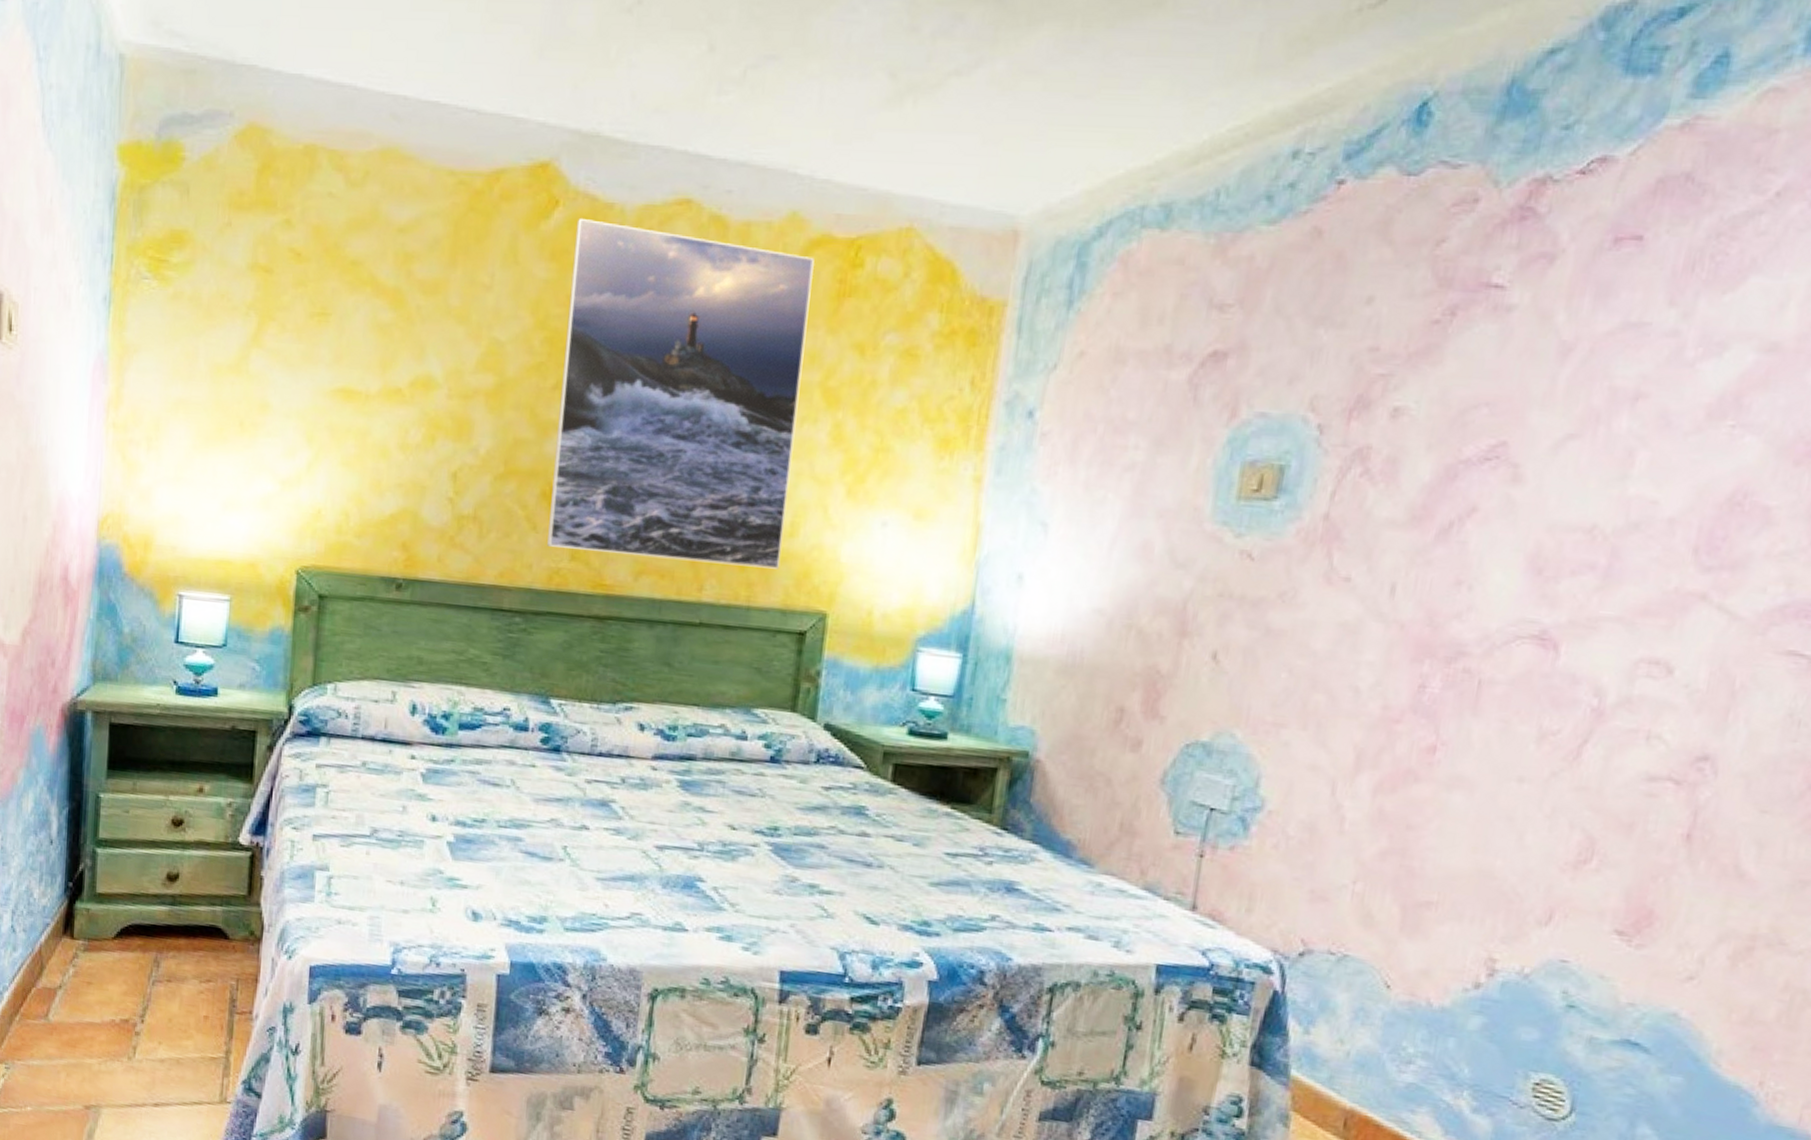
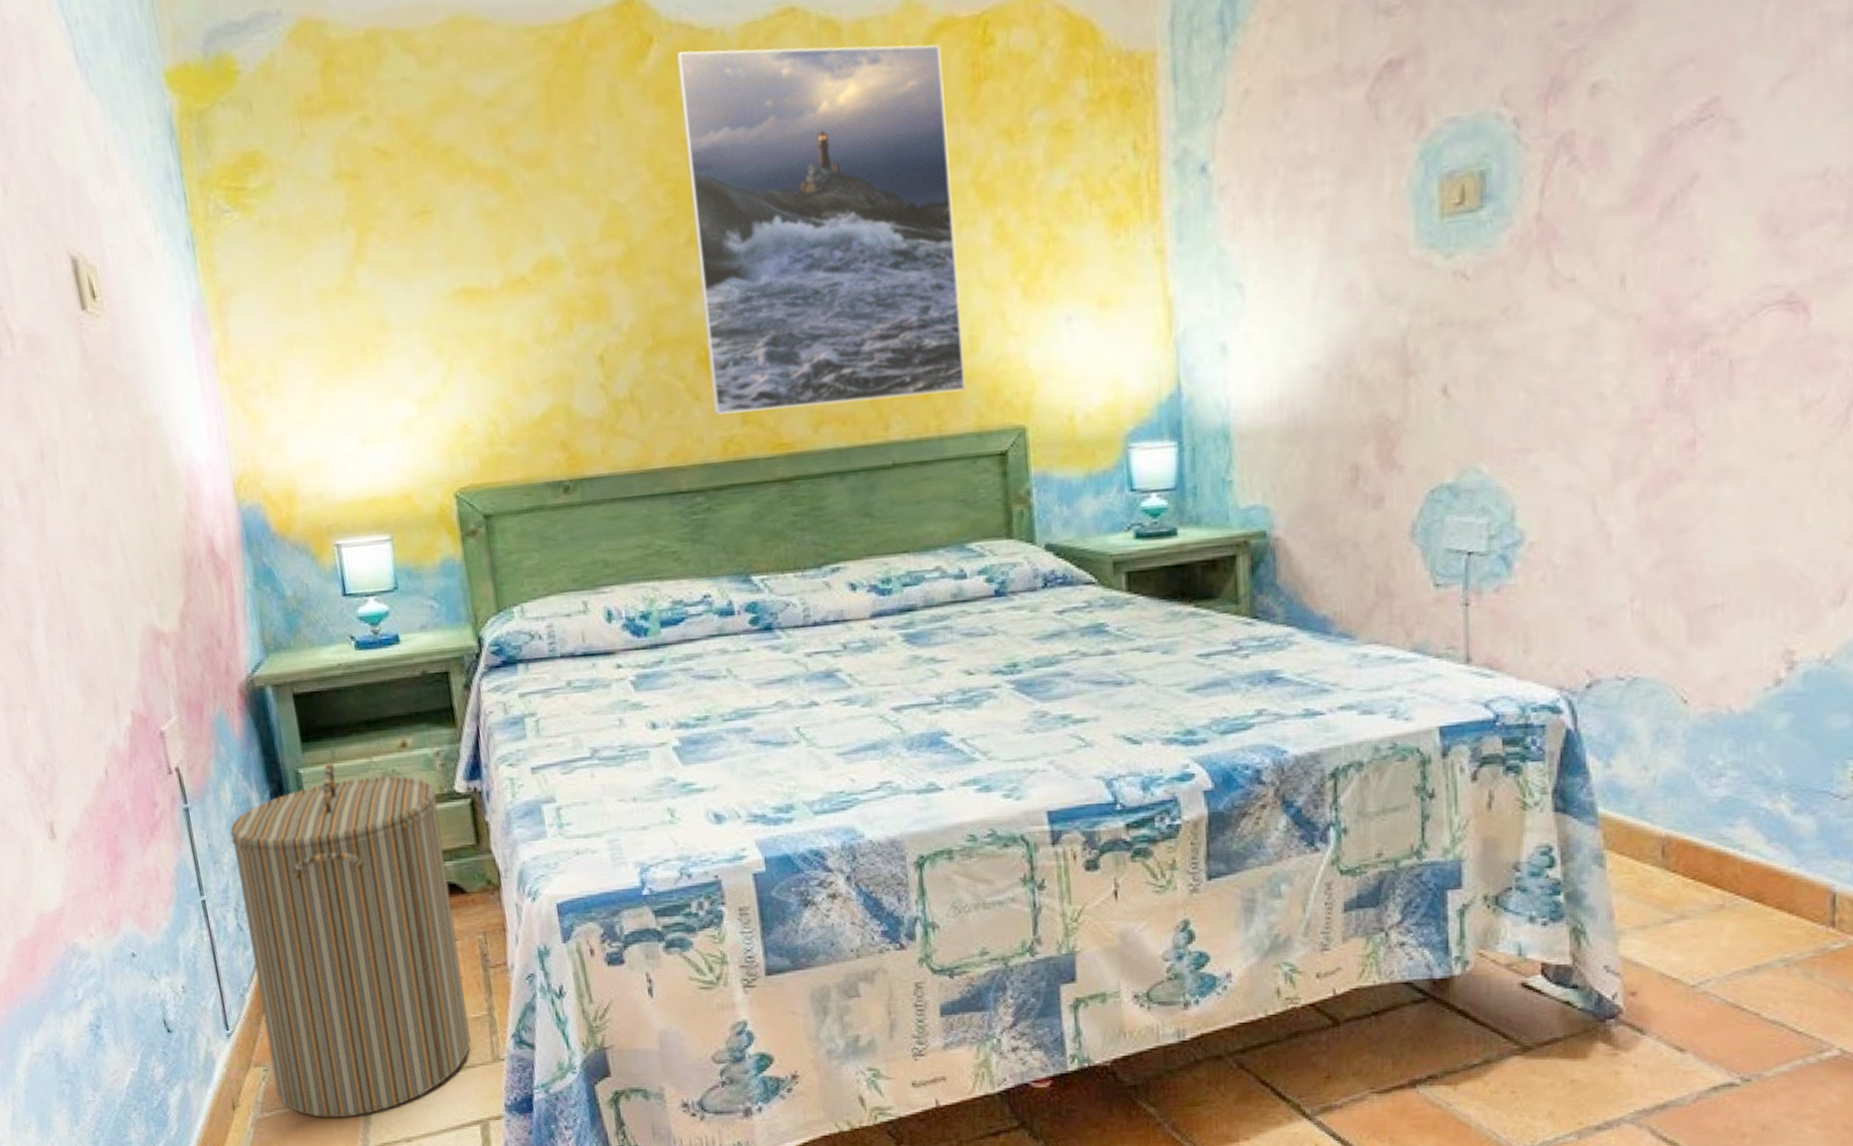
laundry hamper: none [13,791,221,1130] -> present [229,761,471,1119]

